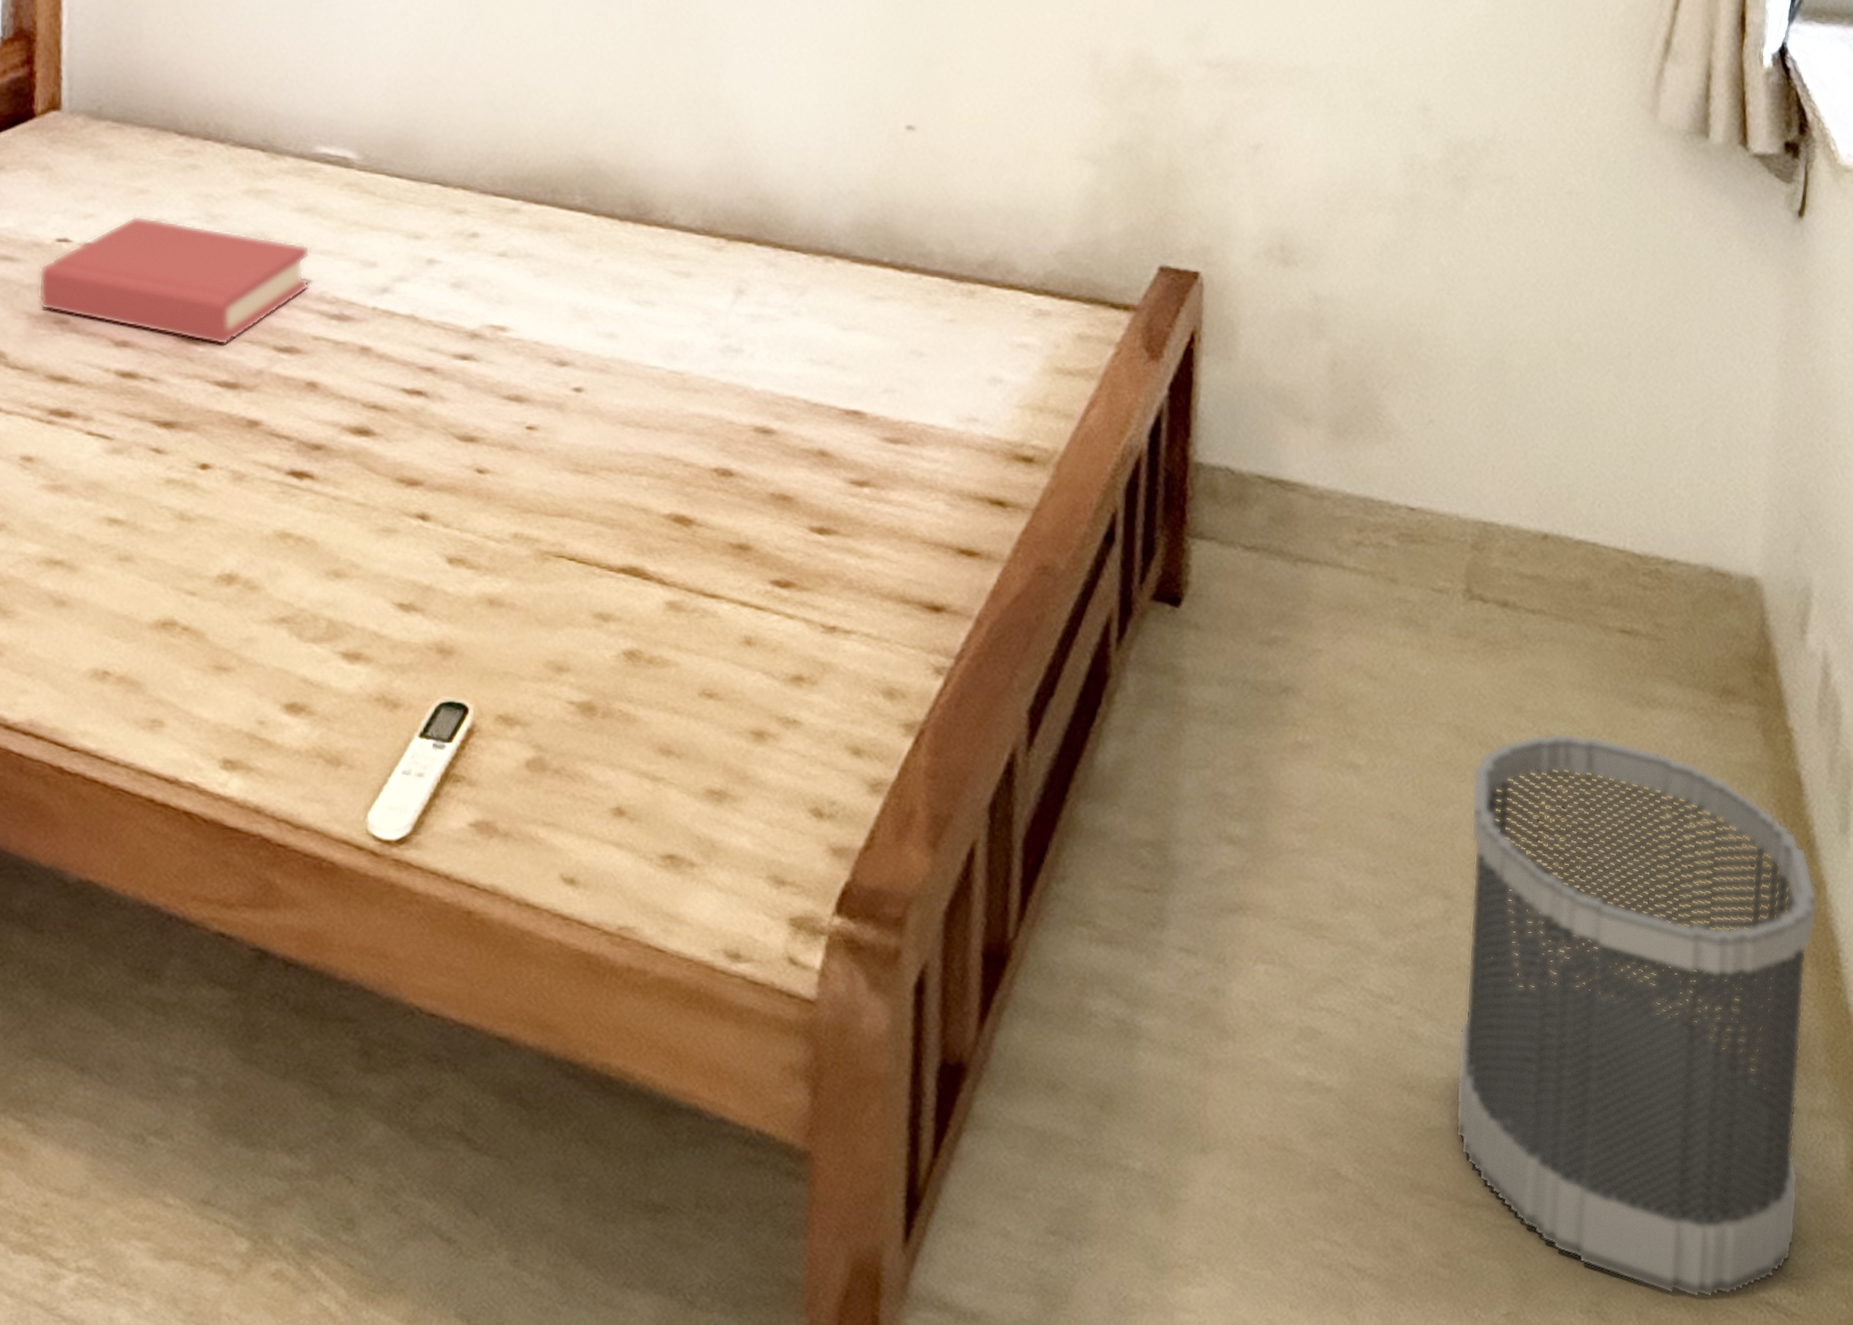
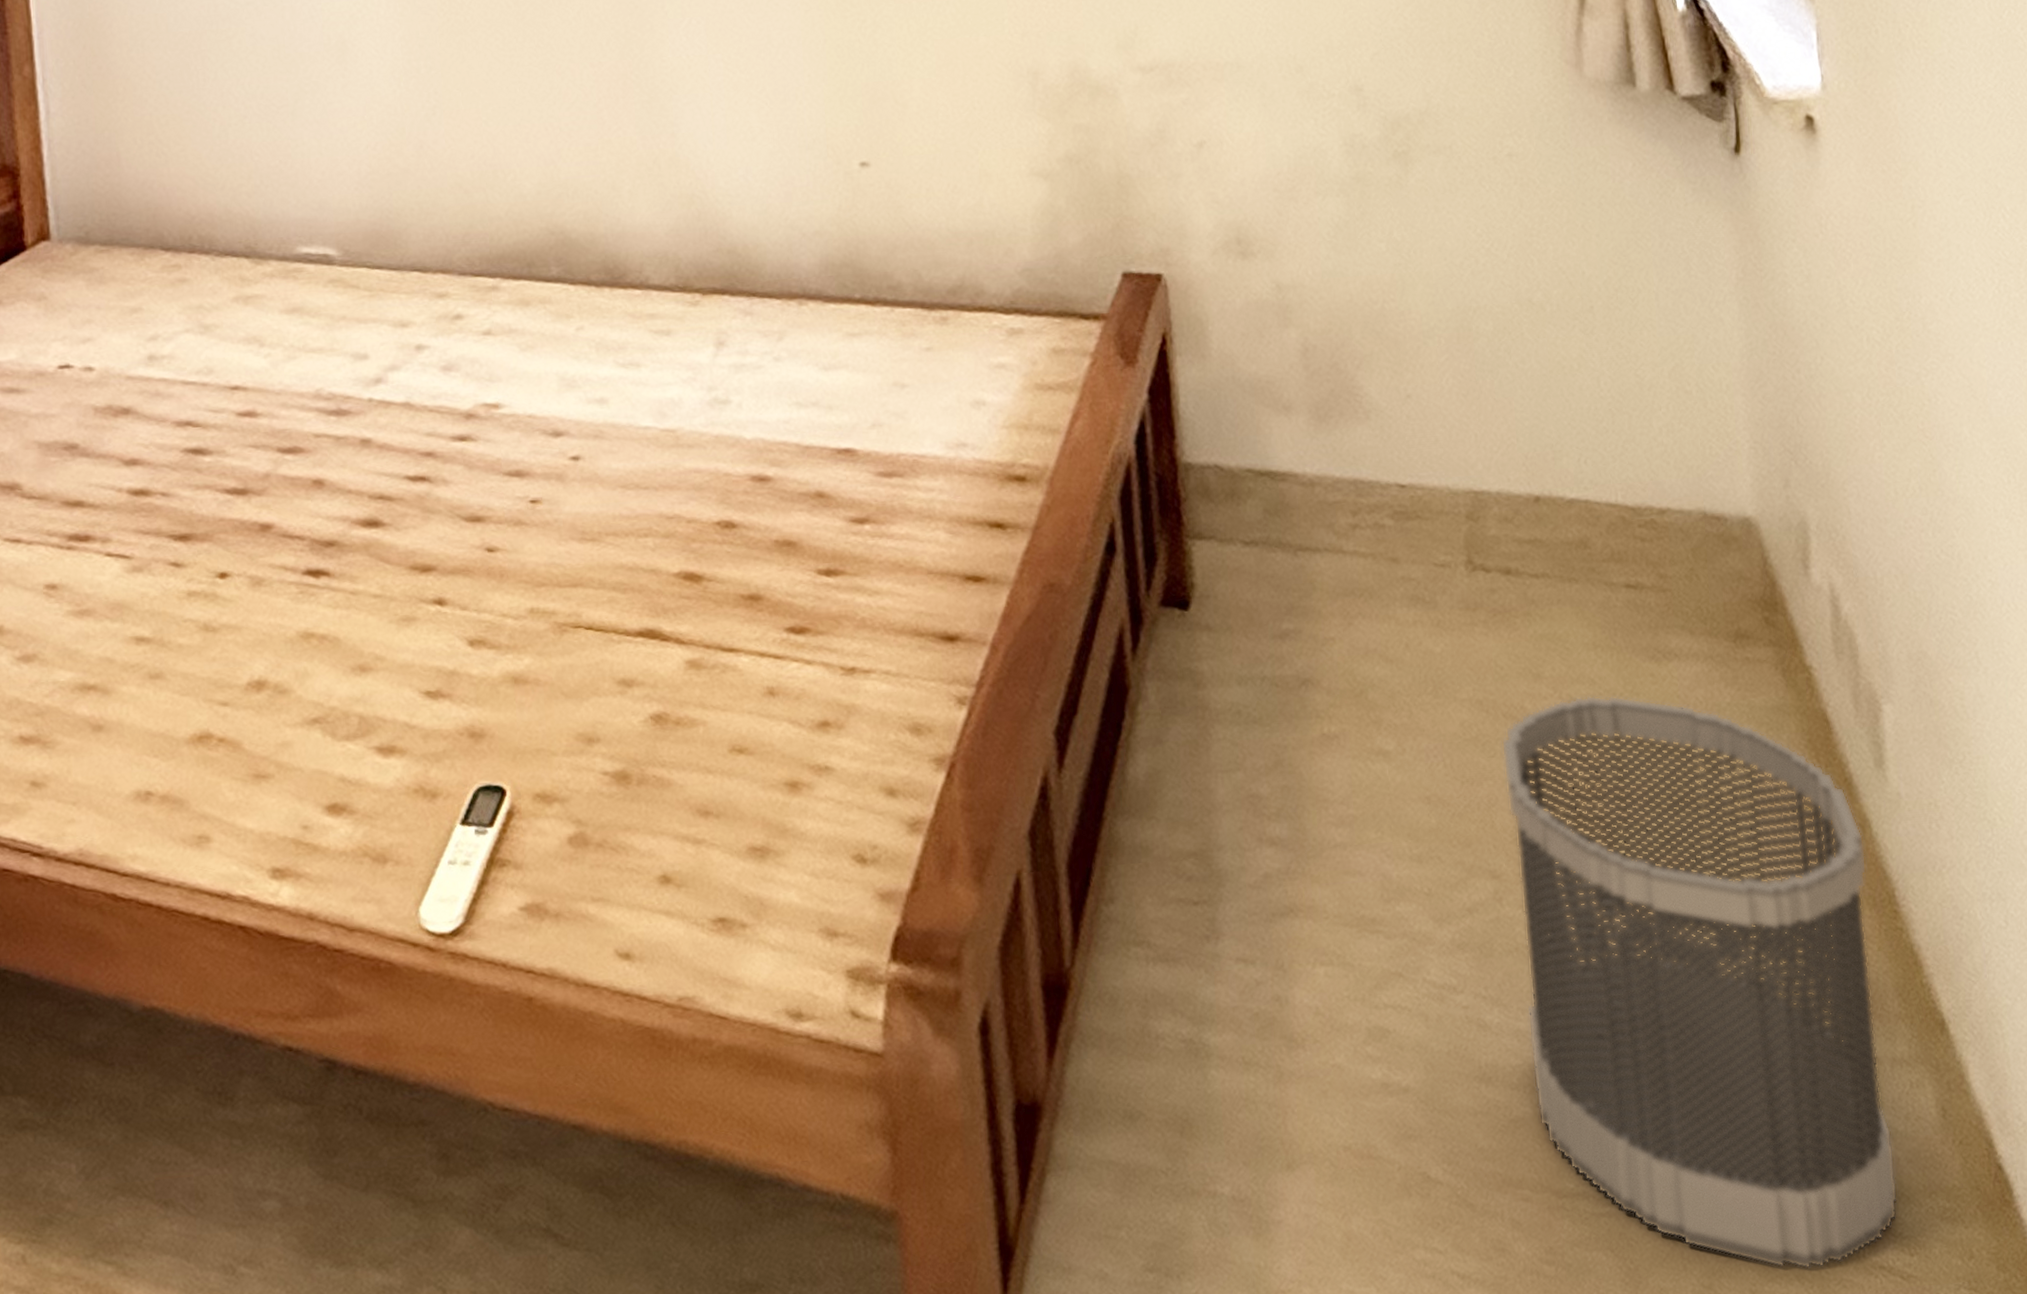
hardback book: present [38,215,310,346] -> none [44,334,306,453]

